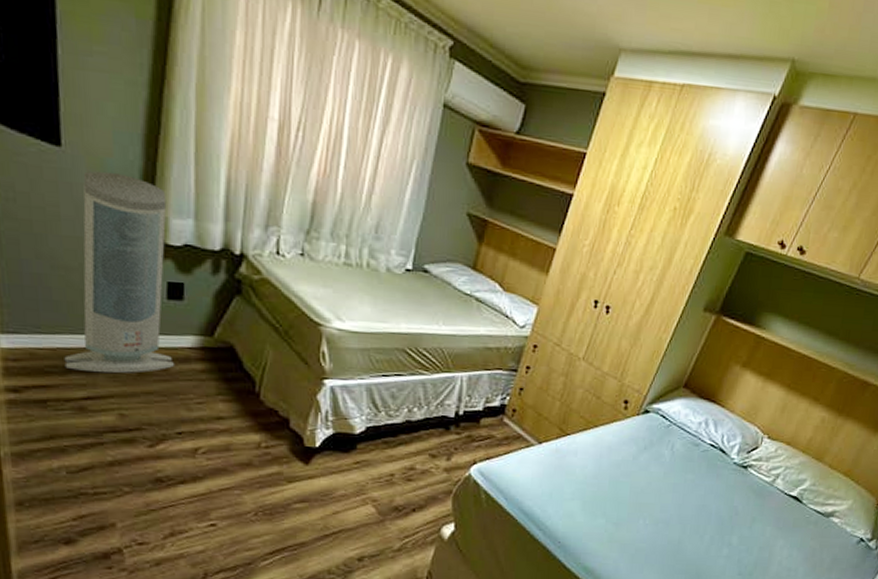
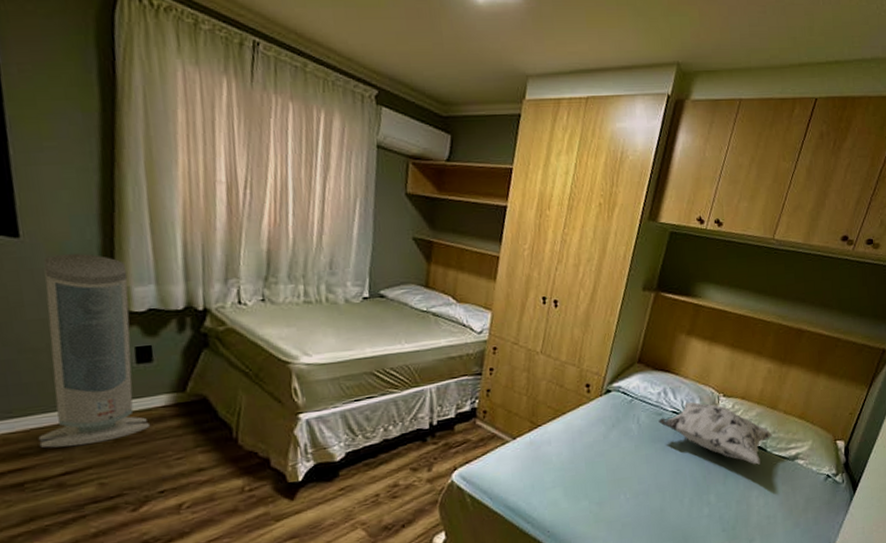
decorative pillow: none [694,437,812,515] -> present [658,401,772,465]

